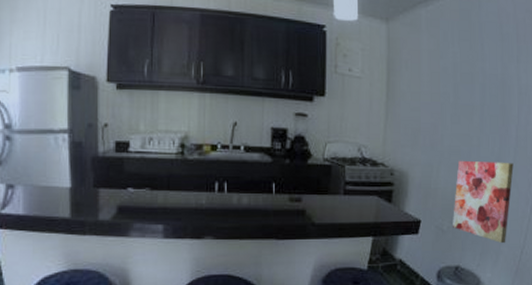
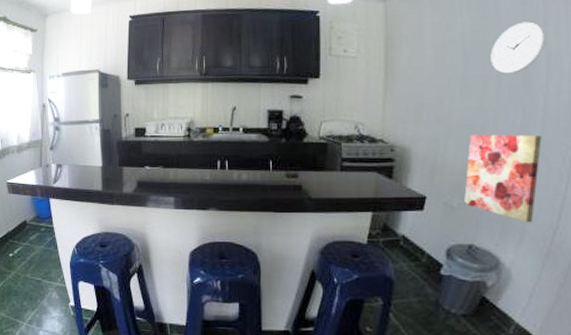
wall clock: none [476,57,517,105] -> present [490,21,544,74]

